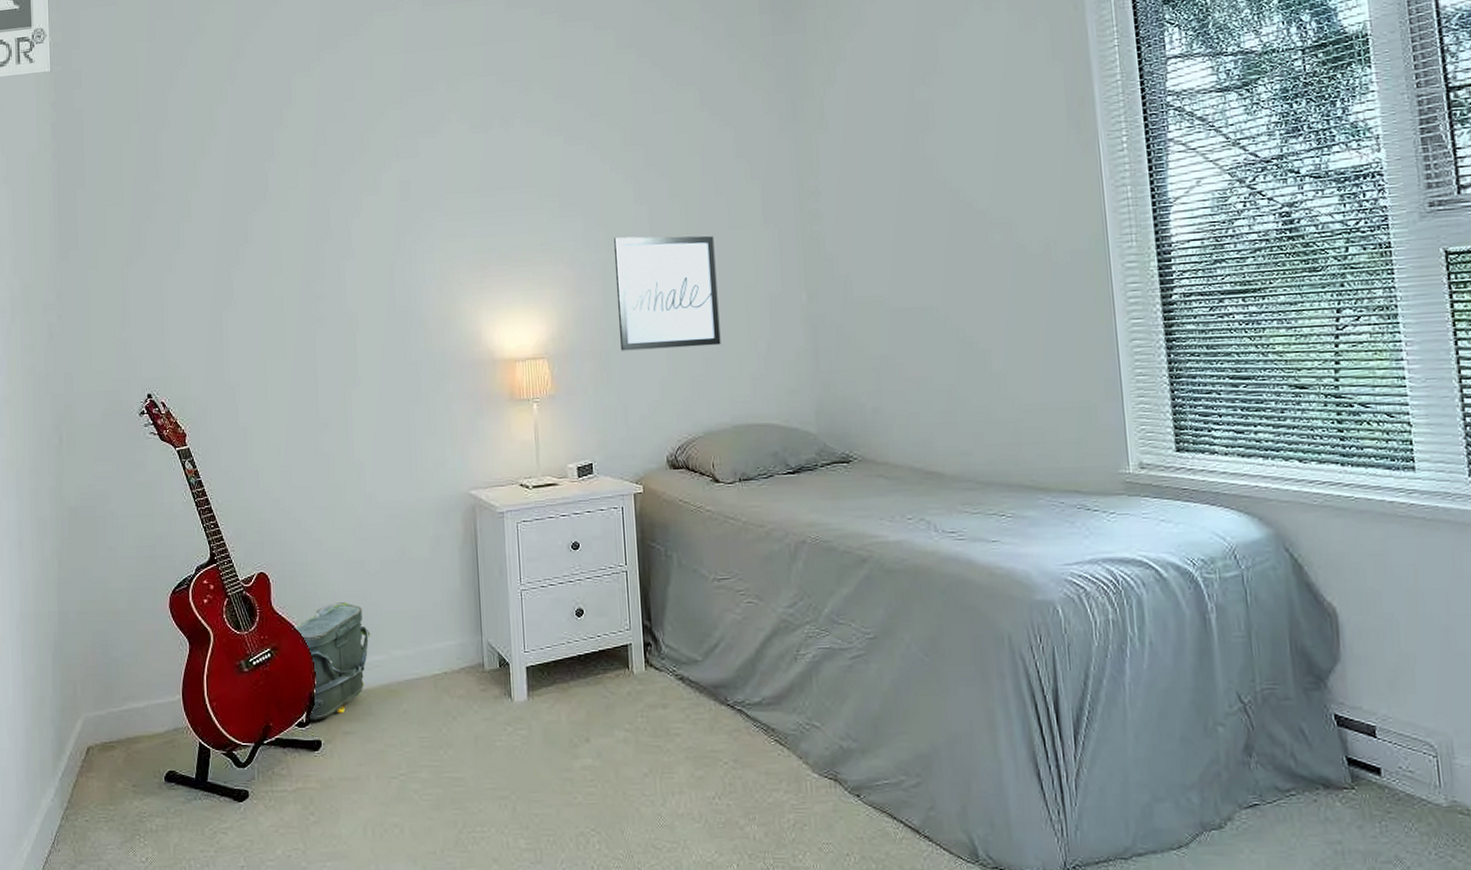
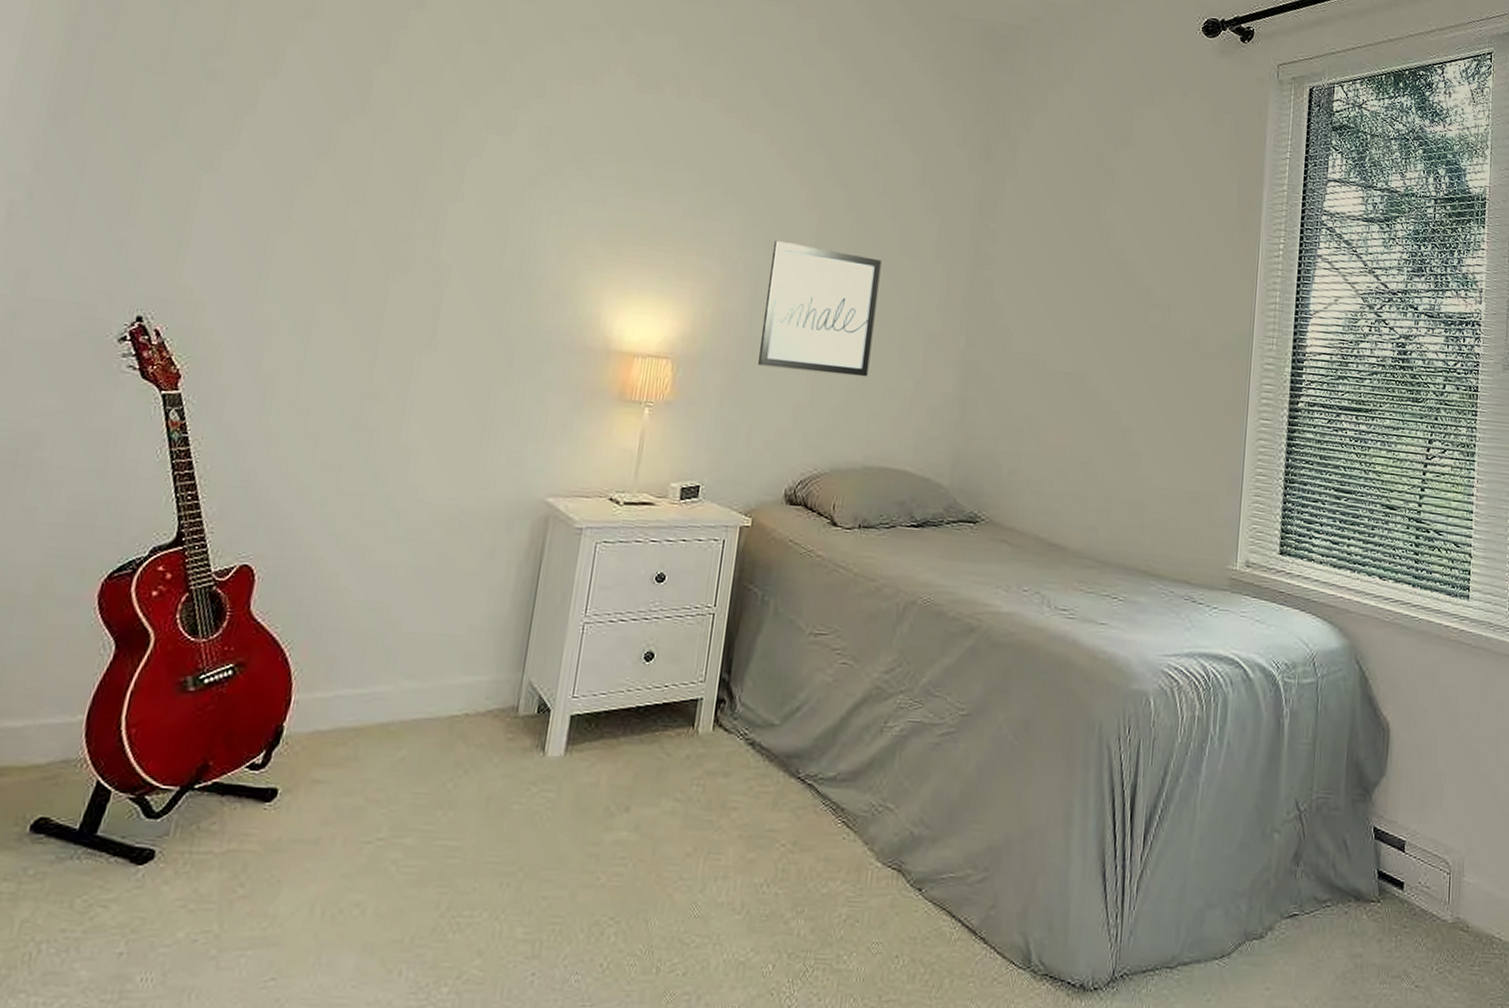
bag: present [292,602,371,721] -> none [269,614,379,763]

